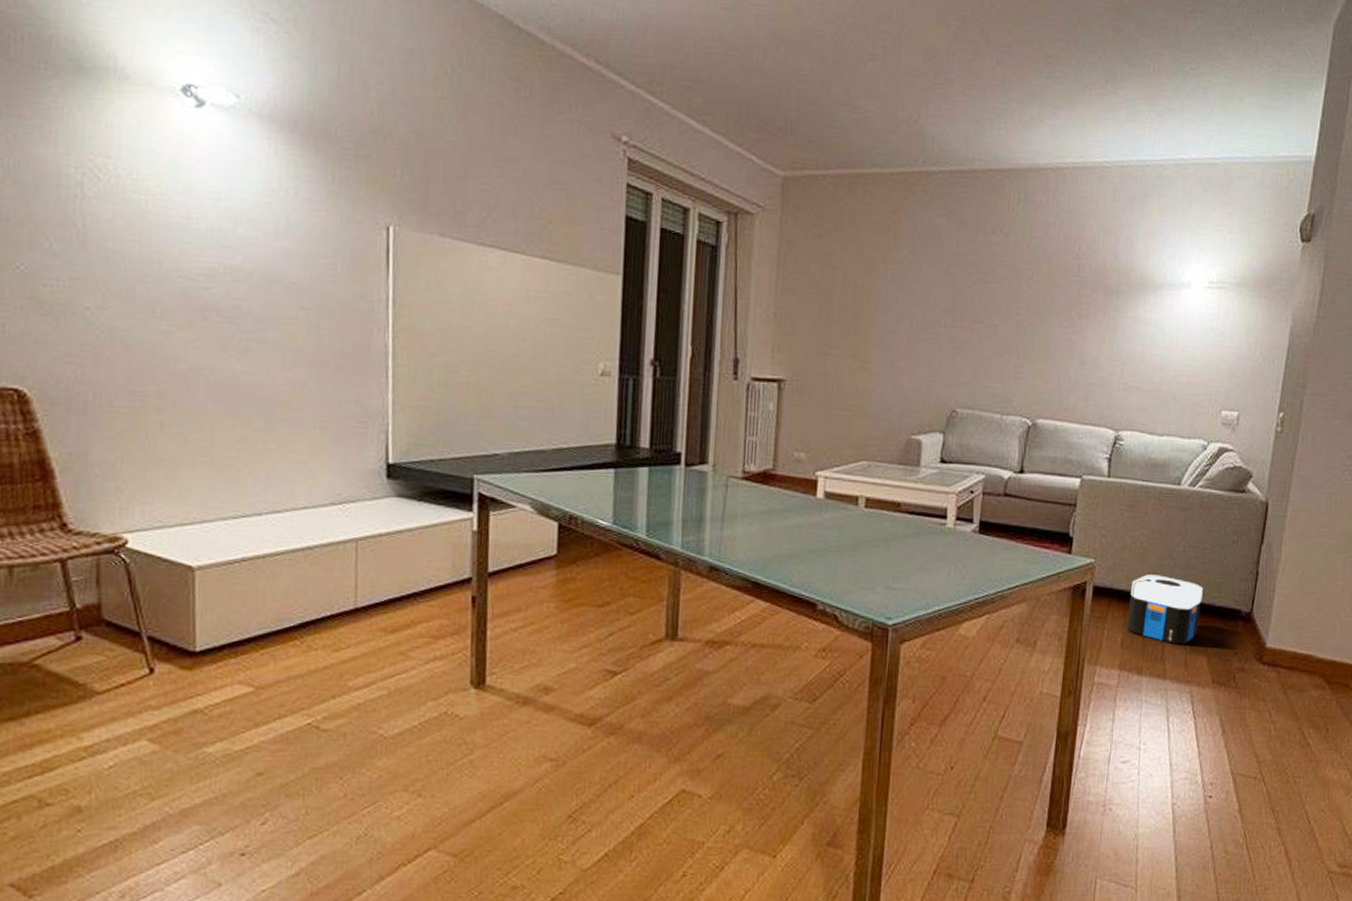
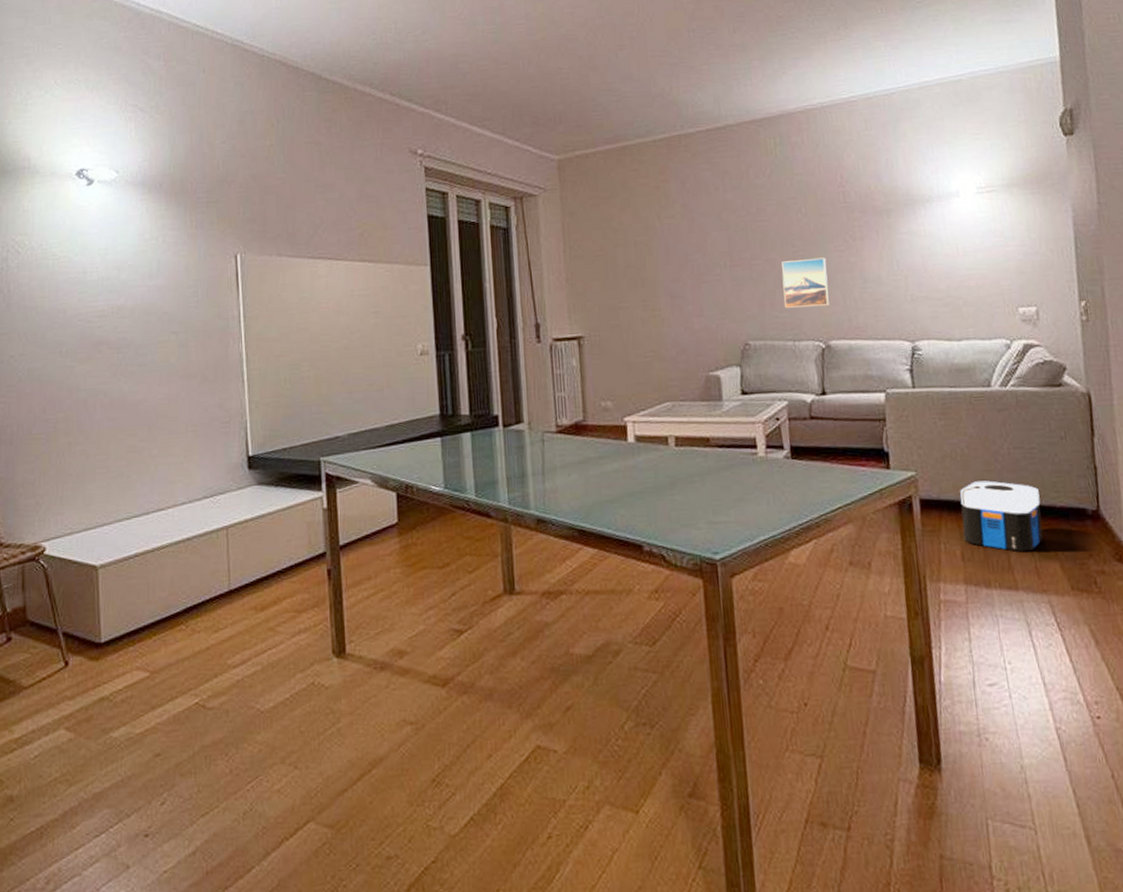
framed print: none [998,329,1049,382] -> present [782,257,829,308]

